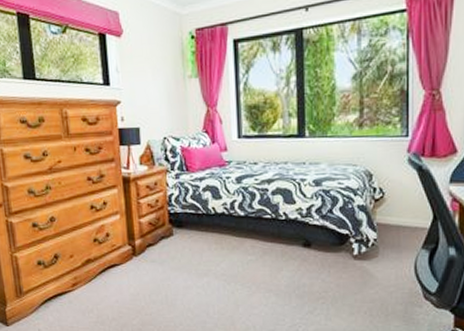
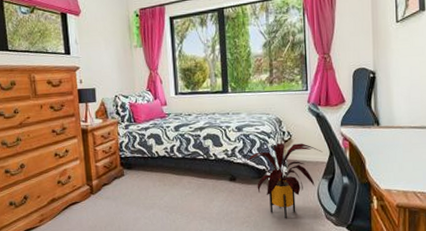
house plant: none [325,201,424,297] -> present [246,142,323,219]

